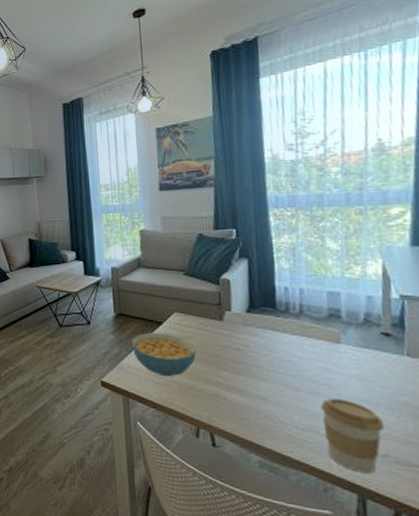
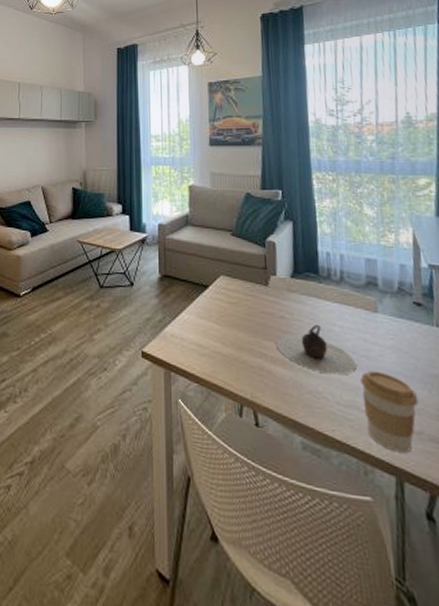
cereal bowl: present [132,332,196,377] -> none [177,296,241,347]
teapot: none [231,355,317,402] -> present [276,324,357,375]

